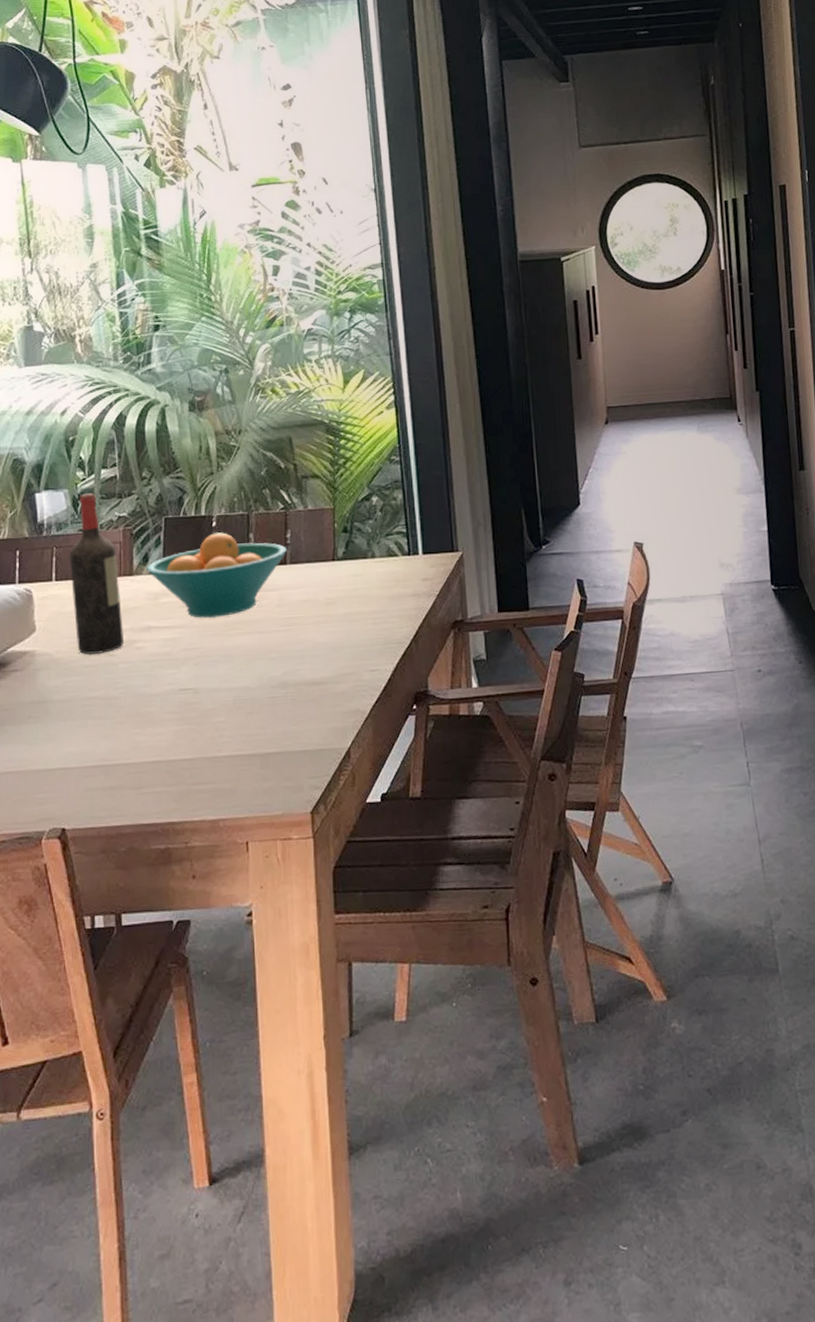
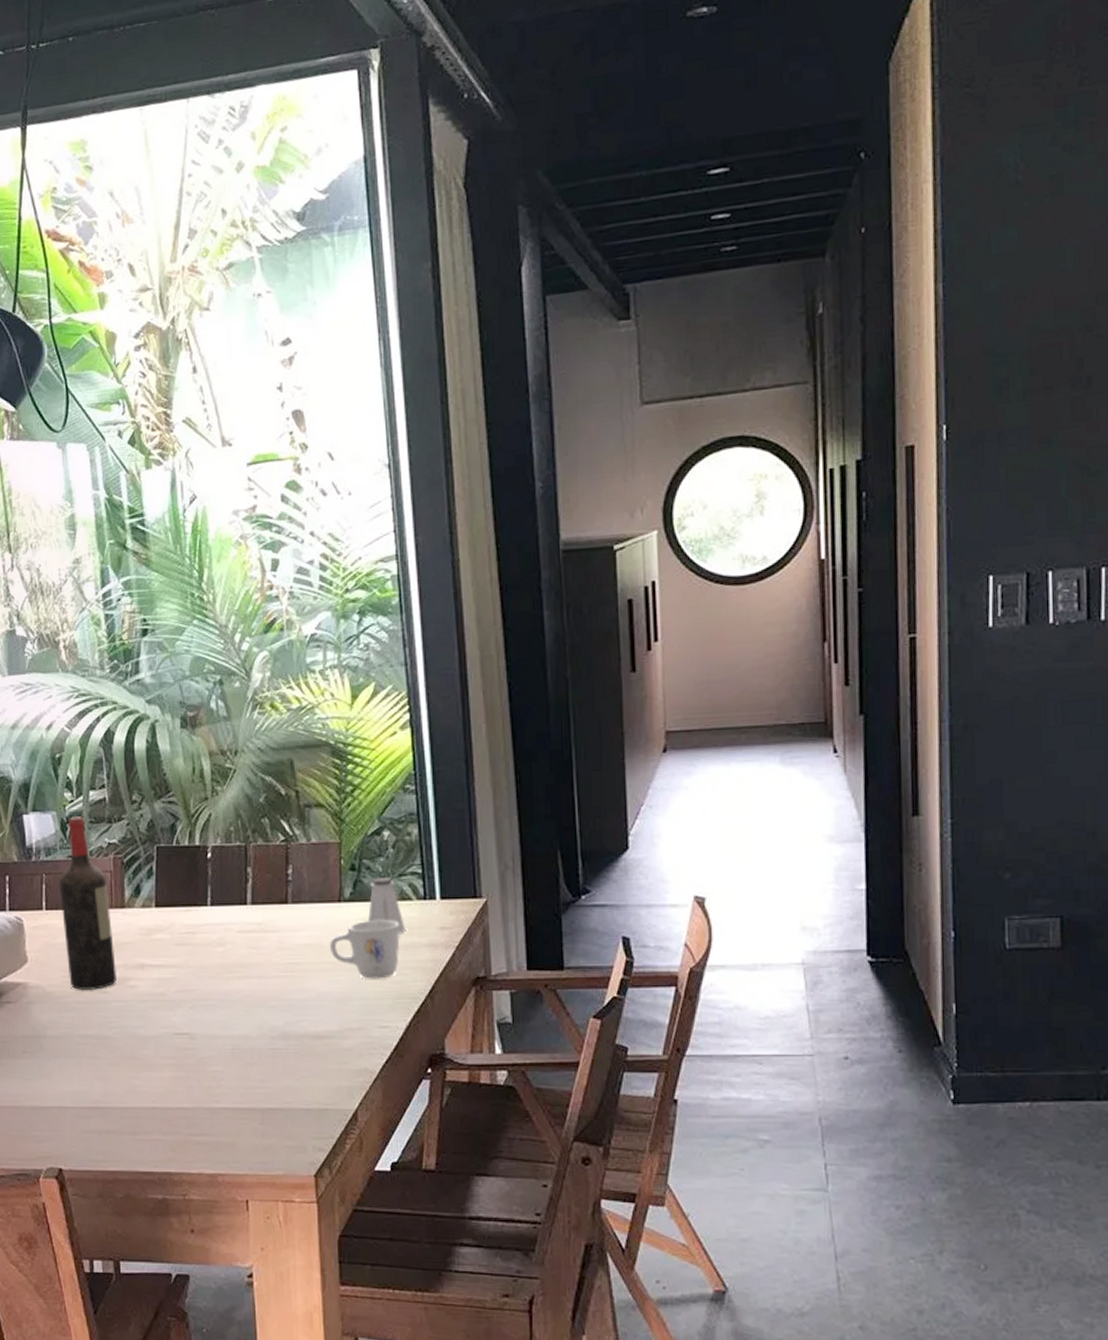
fruit bowl: present [146,532,288,619] -> none [138,865,289,959]
mug: none [325,574,387,628] -> present [330,919,400,979]
saltshaker: none [359,537,392,586] -> present [368,877,405,933]

